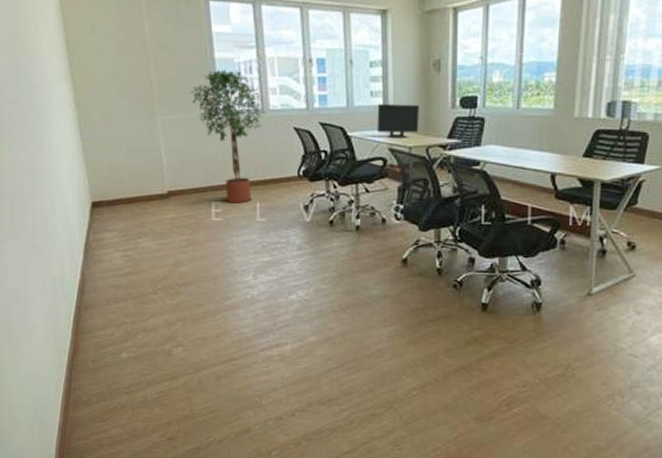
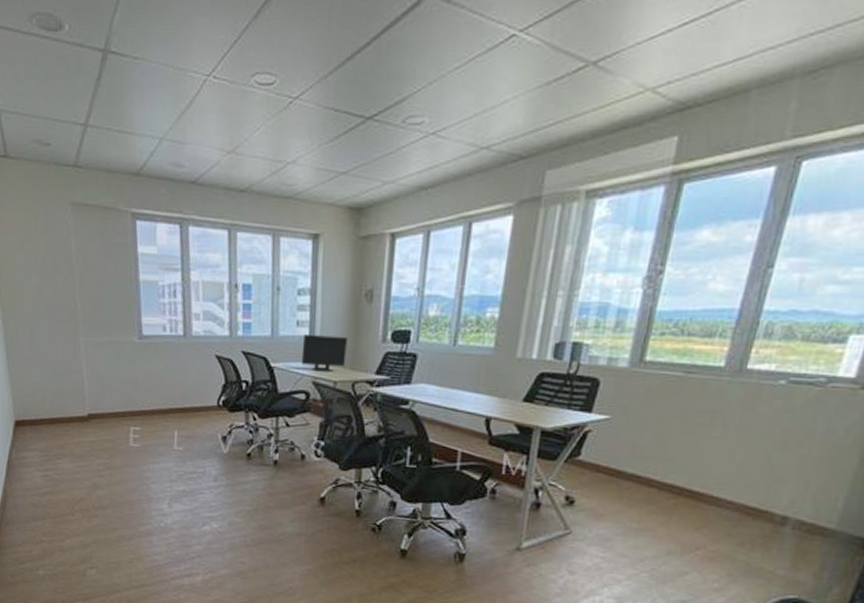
potted tree: present [190,69,265,203] -> none [113,292,188,431]

